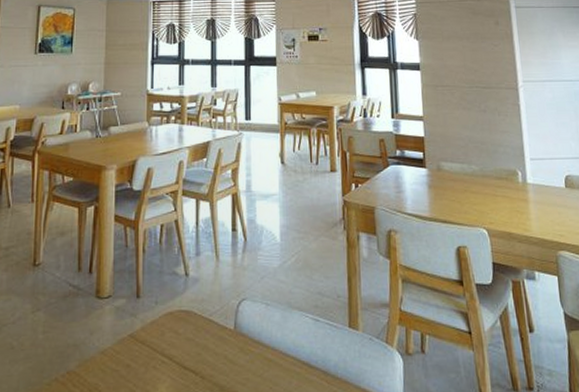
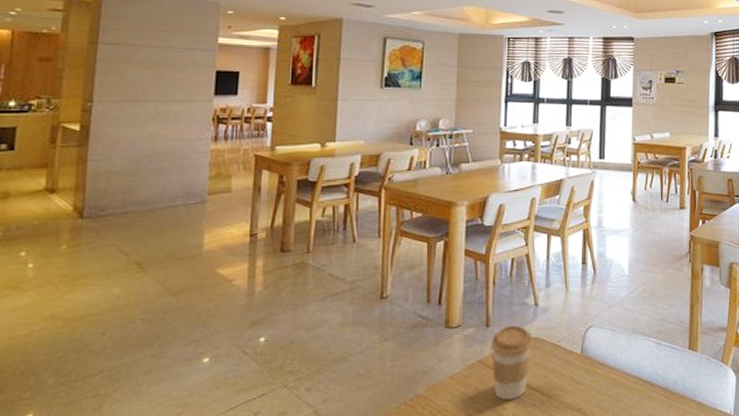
coffee cup: none [142,296,184,380] -> present [491,325,533,401]

